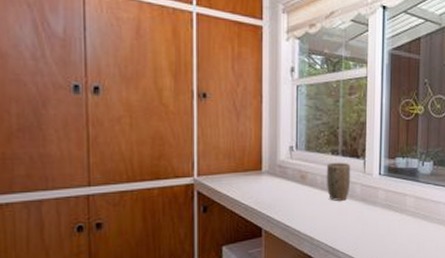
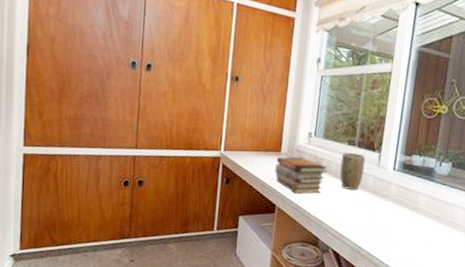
book stack: none [257,173,312,212] -> present [275,156,327,194]

